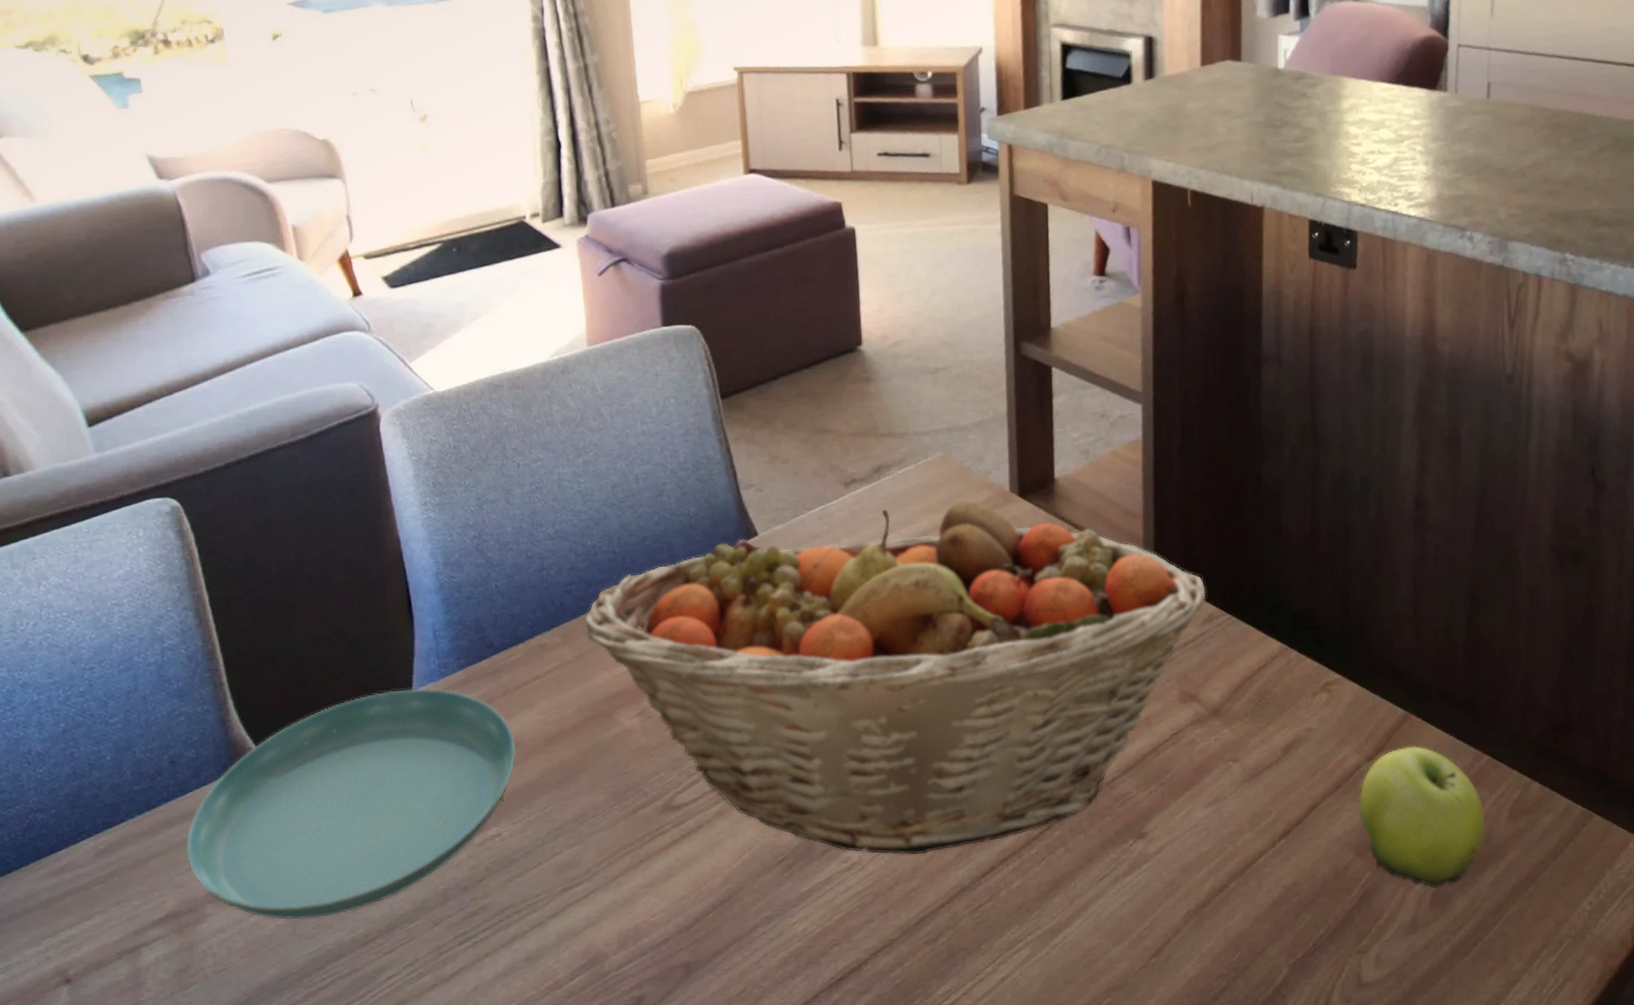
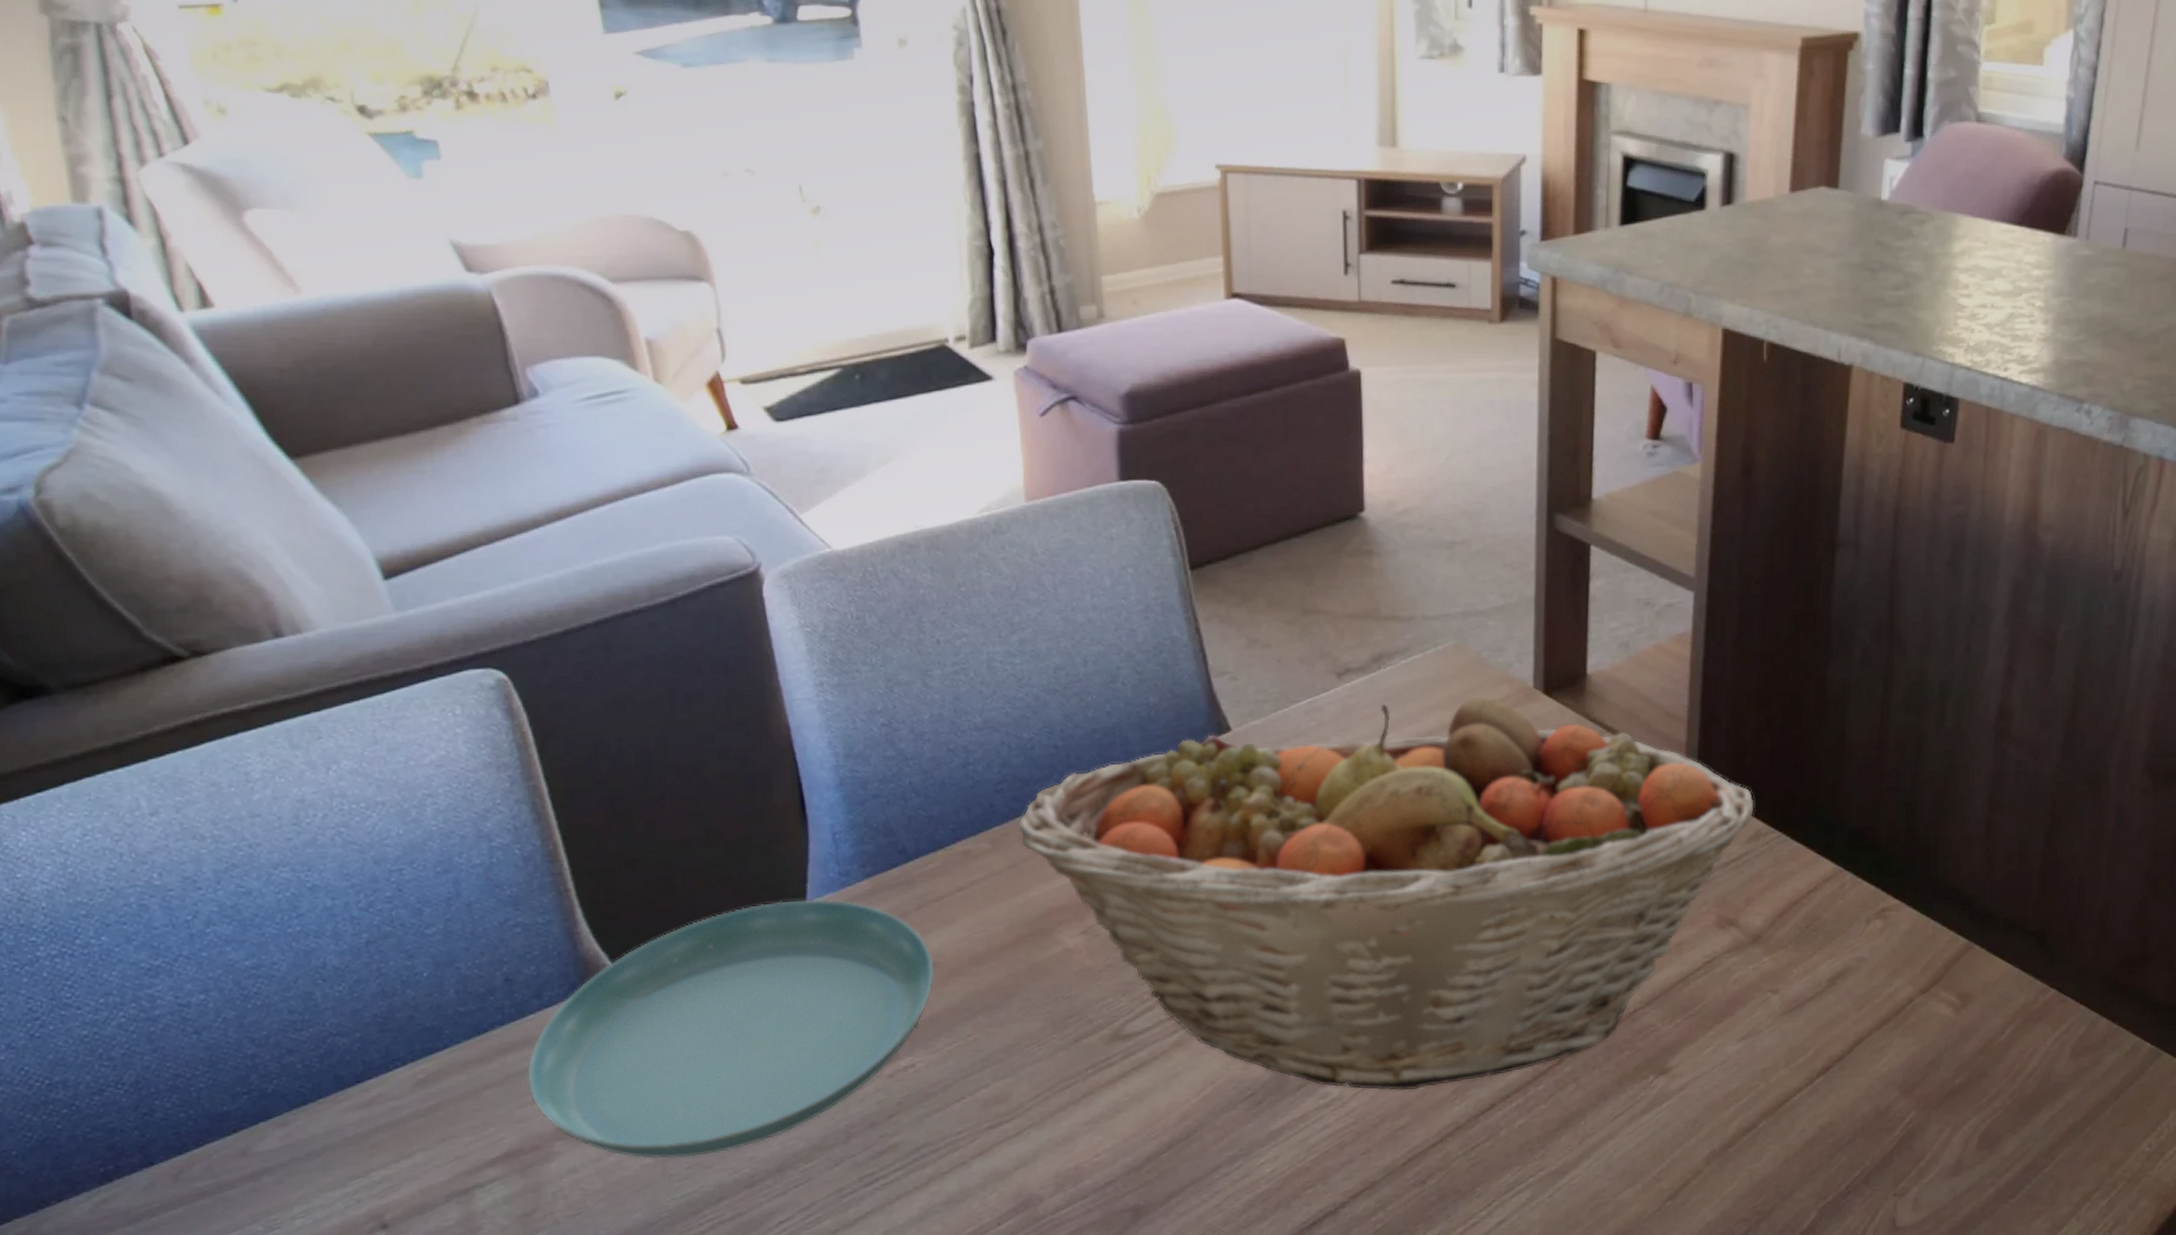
fruit: present [1358,745,1486,889] -> none [1907,977,2045,1129]

